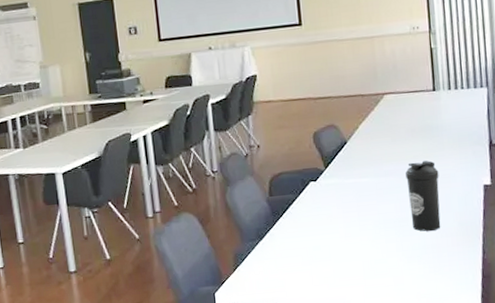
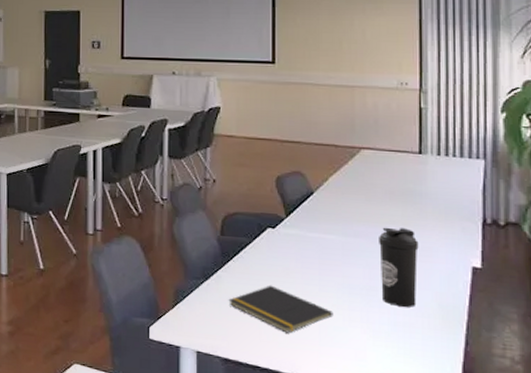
notepad: none [282,233,374,274] -> present [228,285,333,333]

